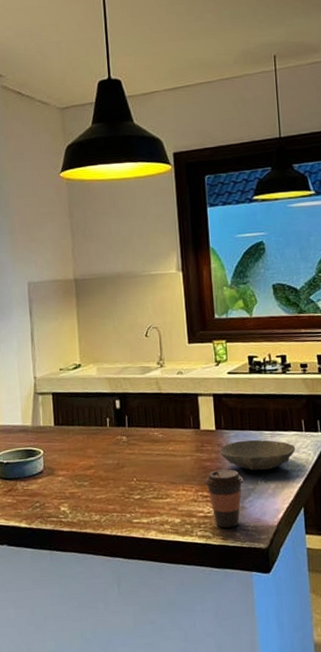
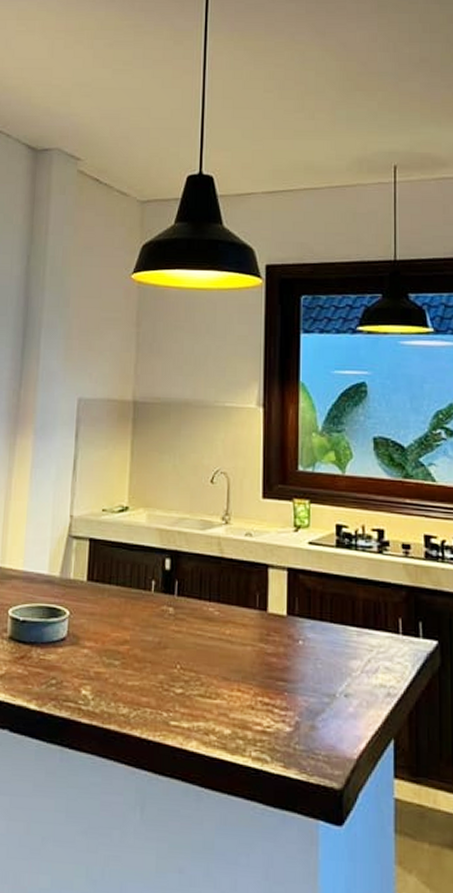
coffee cup: present [205,469,244,528] -> none [267,670,317,753]
bowl: present [220,439,296,471] -> none [290,634,389,681]

